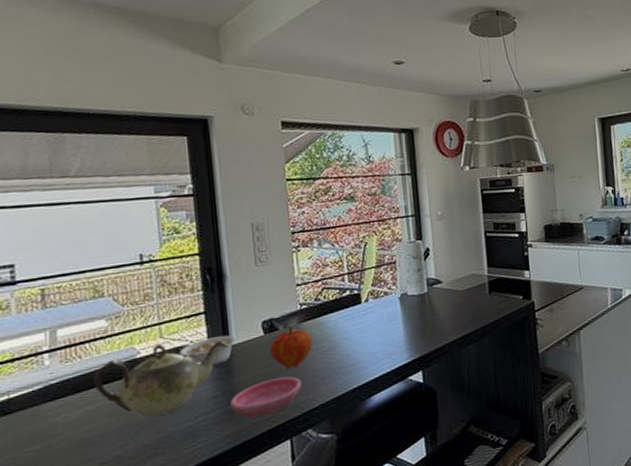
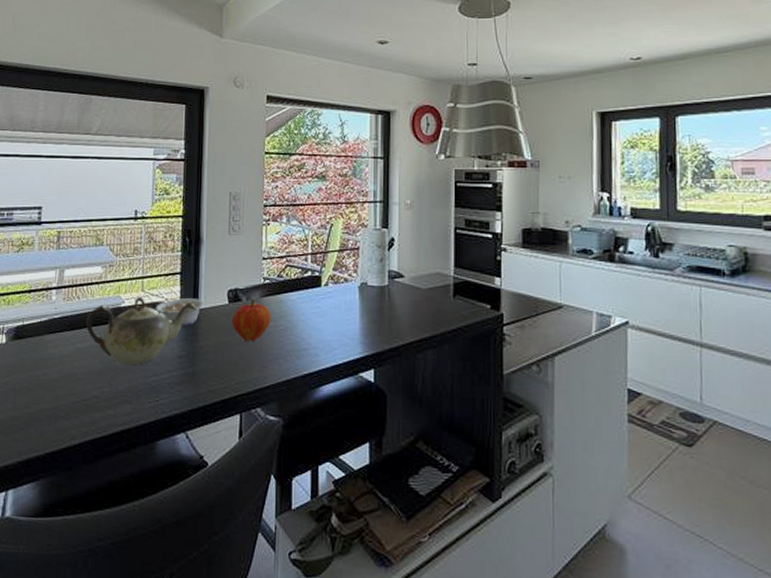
saucer: present [230,376,302,419] -> none [192,349,257,385]

